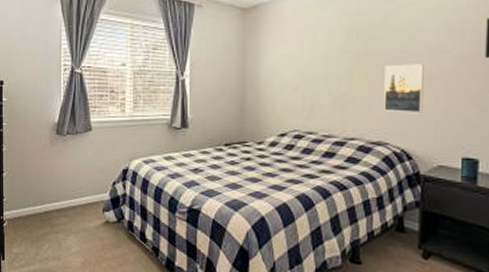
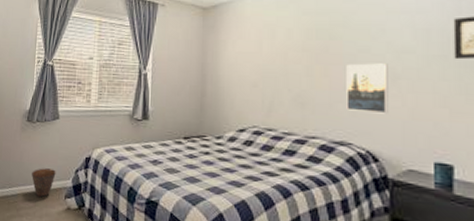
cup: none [65,182,92,212] -> present [32,168,56,197]

